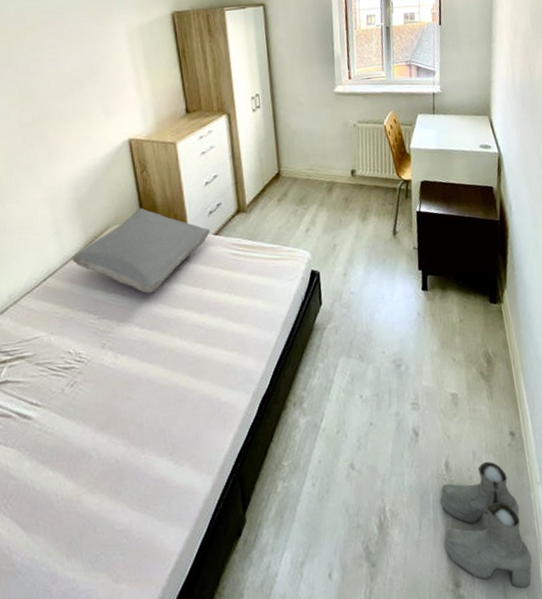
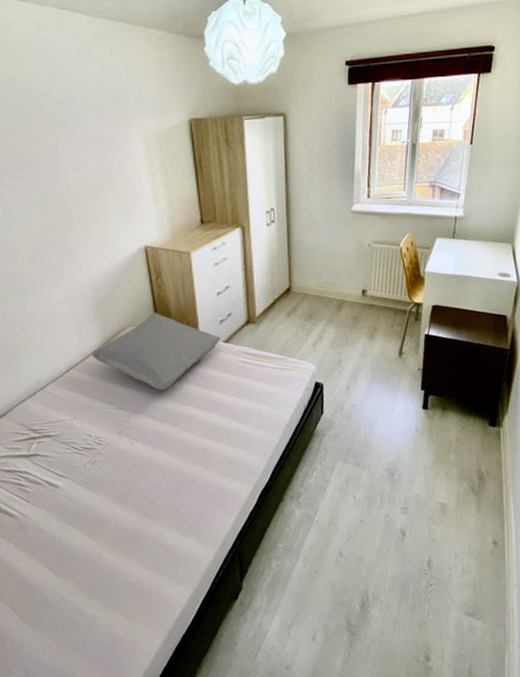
boots: present [440,461,532,589] -> none [419,563,499,668]

